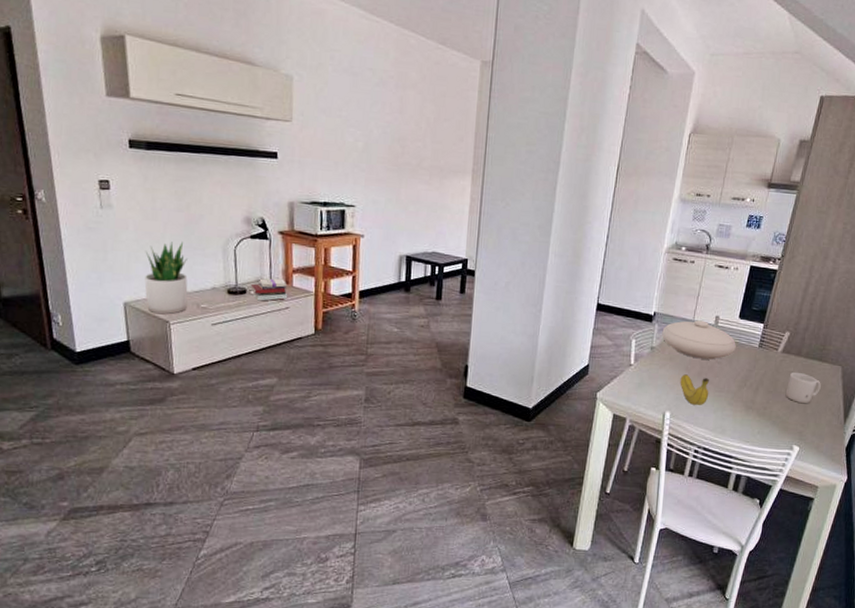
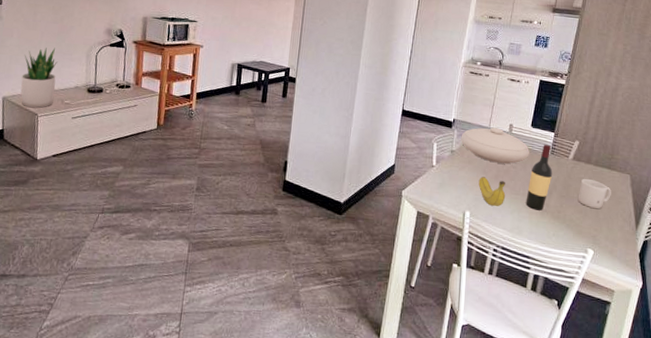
books: present [250,278,288,301] -> none [106,80,137,99]
wine bottle: none [730,336,760,408] -> present [526,144,553,211]

